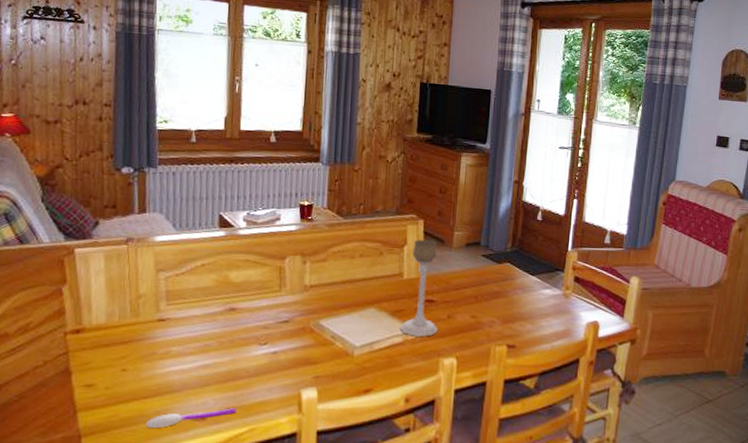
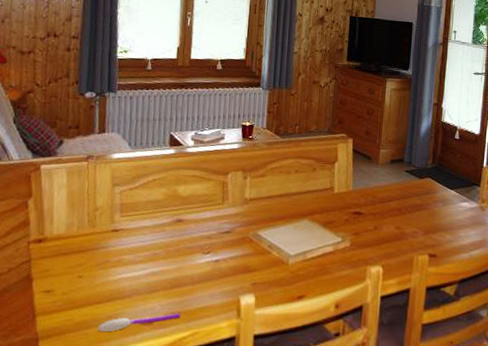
candle holder: present [400,239,438,337] -> none [331,156,366,246]

